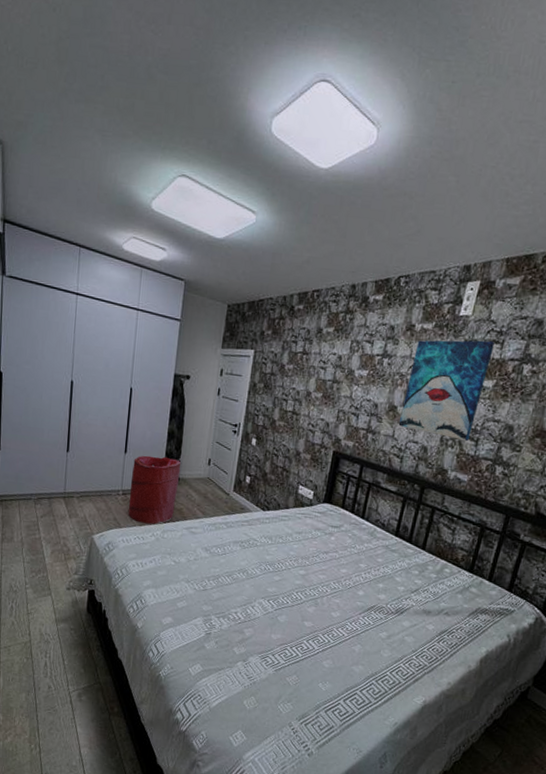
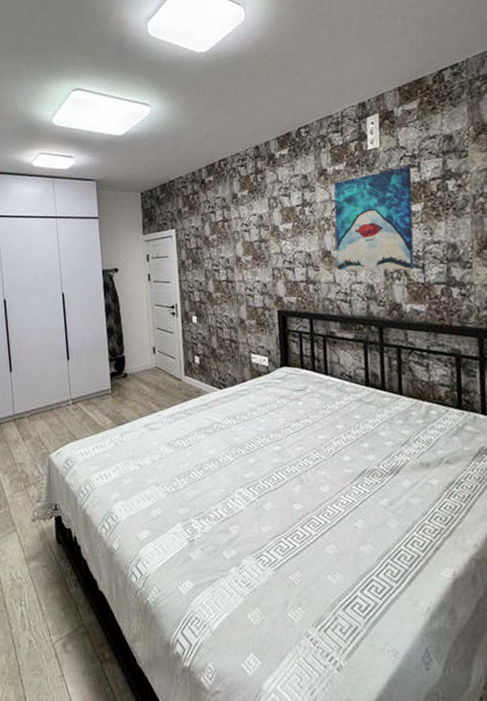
laundry hamper: present [128,455,181,525] -> none [77,355,129,431]

